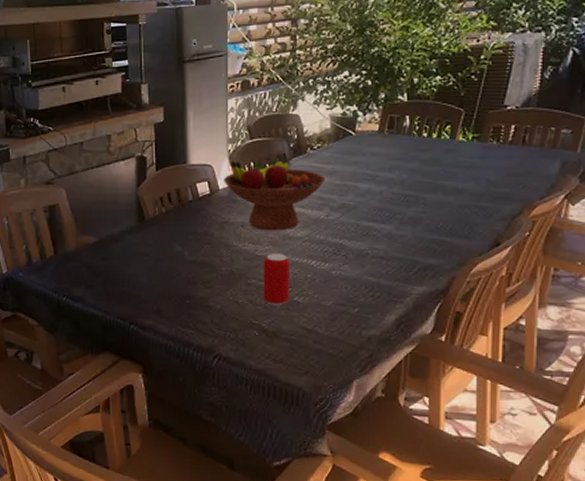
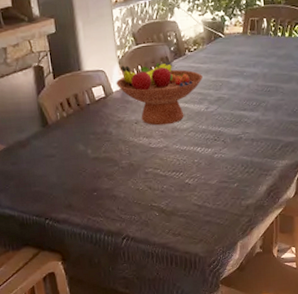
beverage can: present [263,253,290,306] -> none [157,143,182,189]

